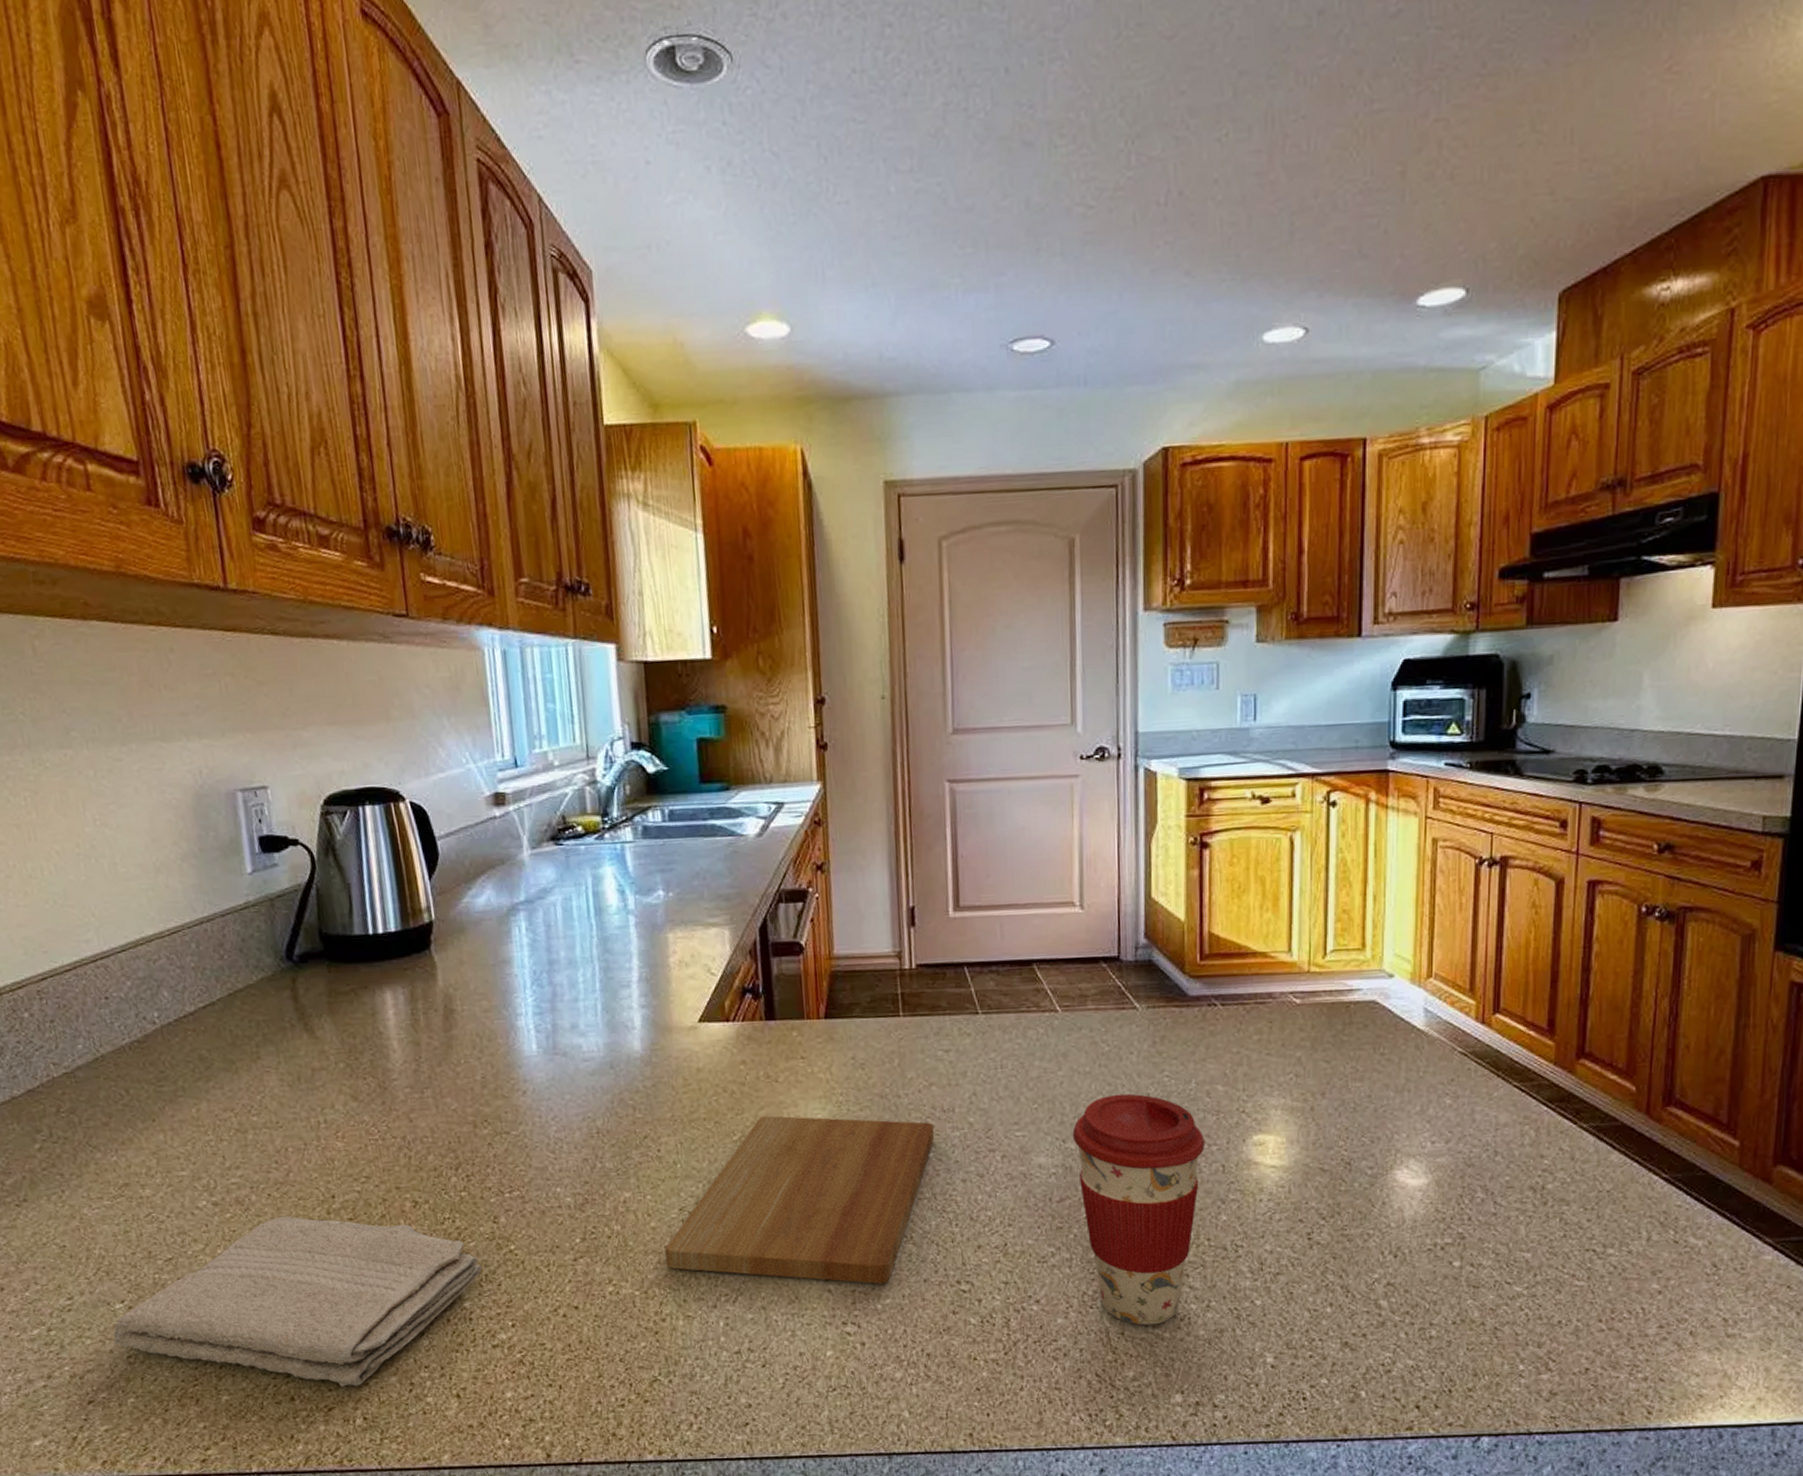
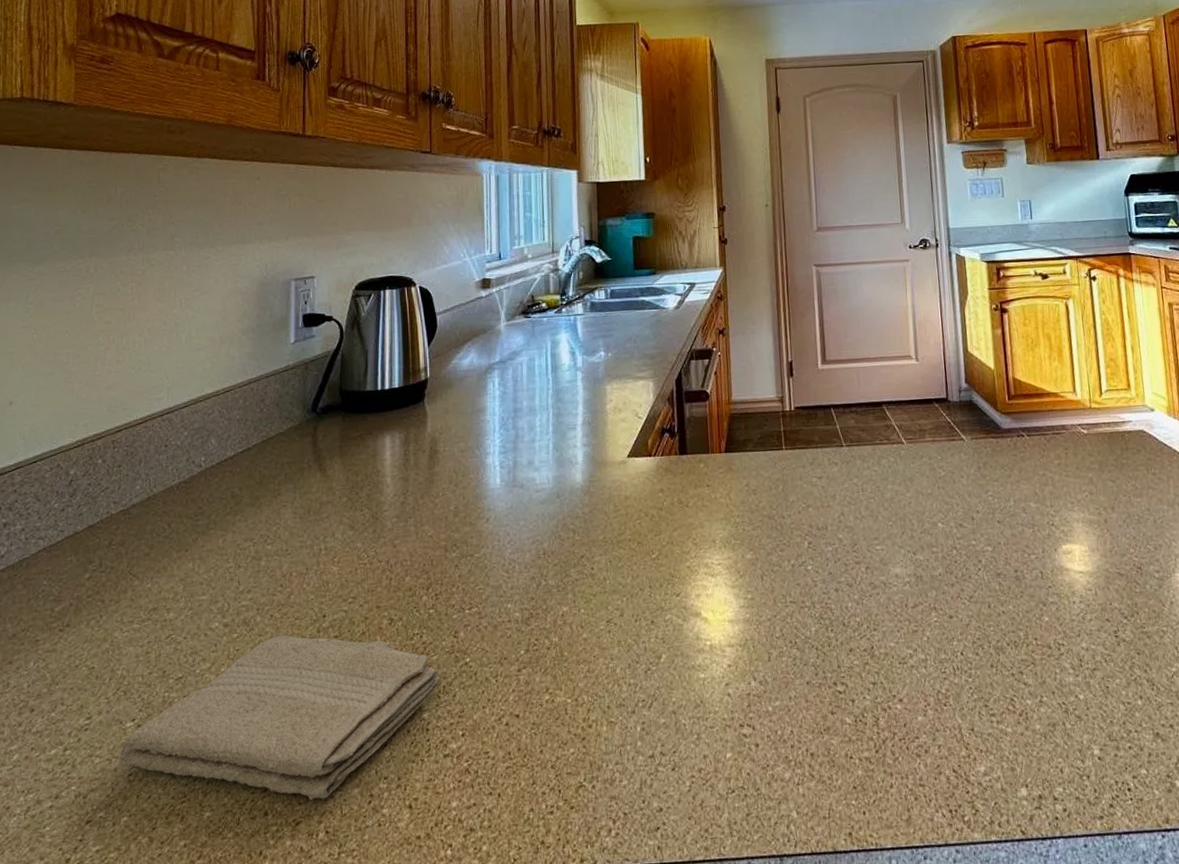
cutting board: present [664,1115,935,1284] -> none [593,536,812,687]
coffee cup: present [1072,1093,1205,1325] -> none [920,511,1026,721]

